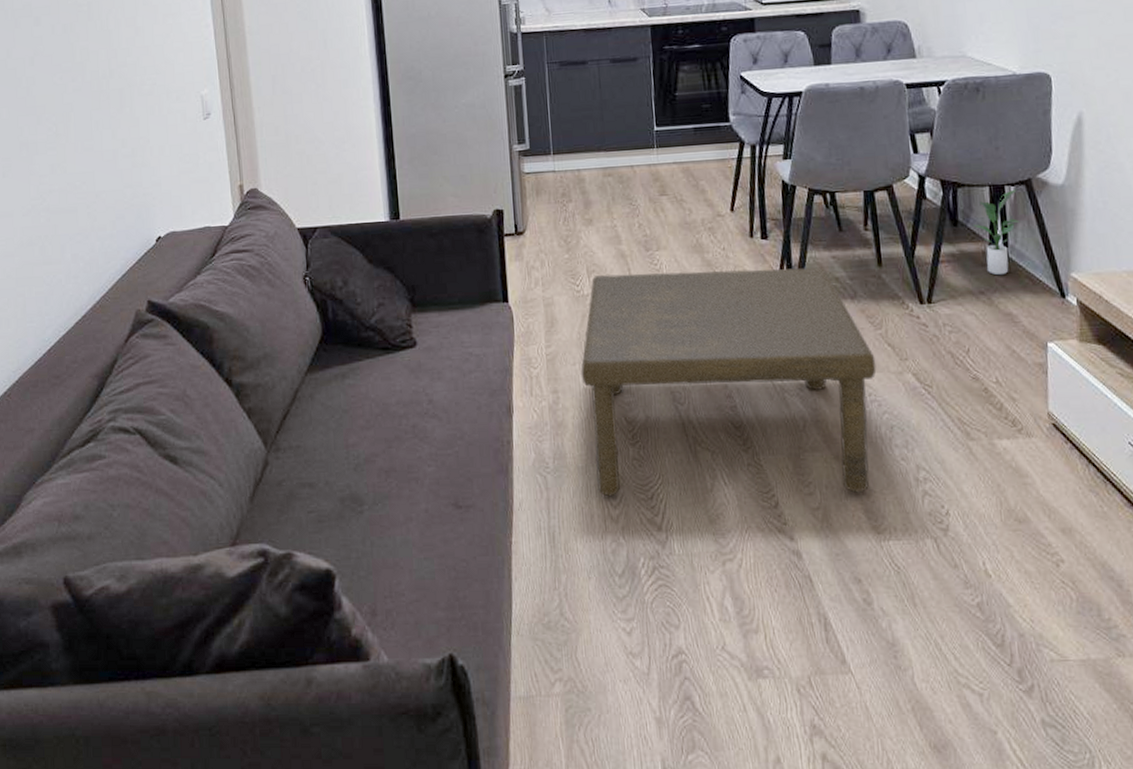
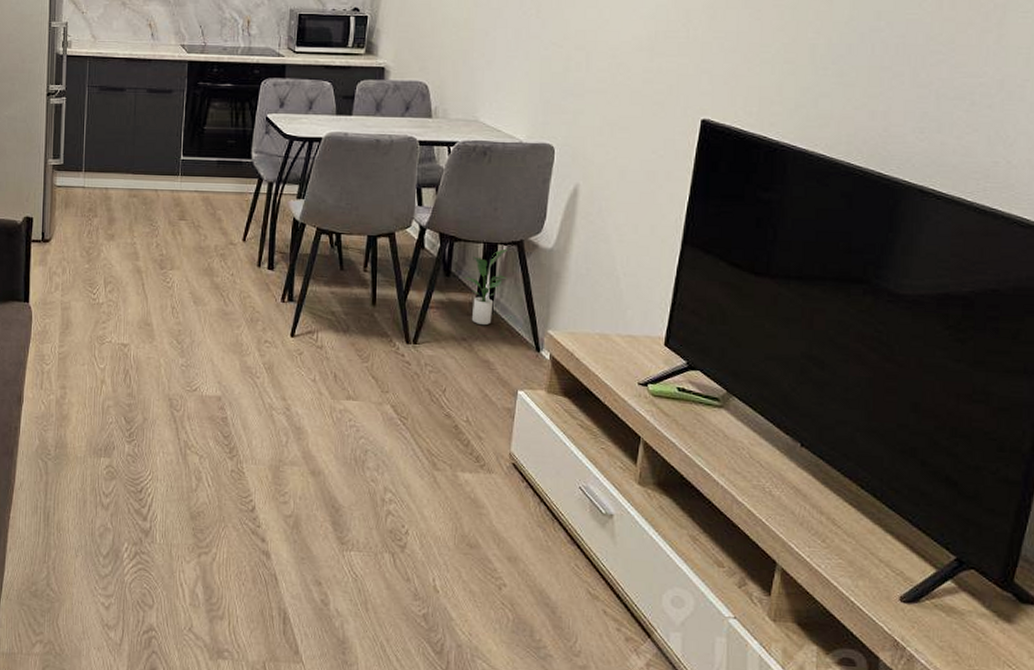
coffee table: present [581,267,876,497] -> none [88,287,359,506]

